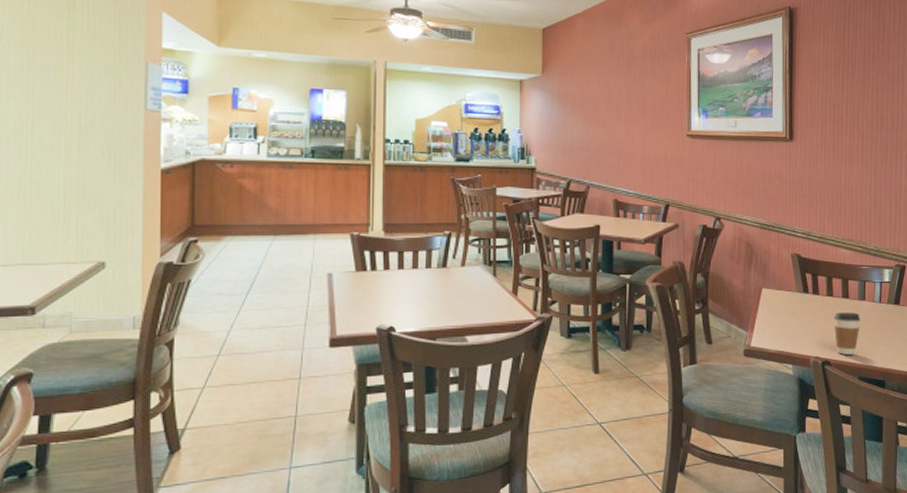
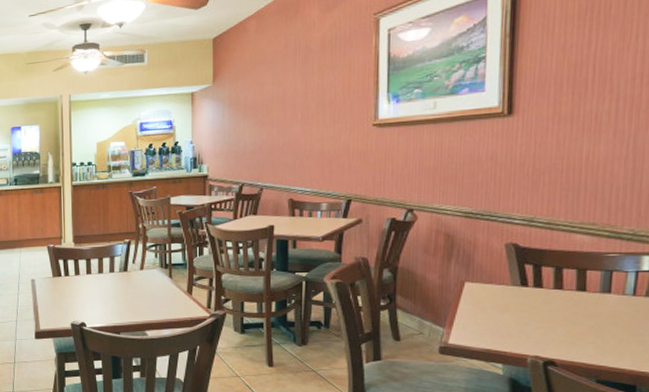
coffee cup: present [833,312,861,355] -> none [562,307,603,355]

